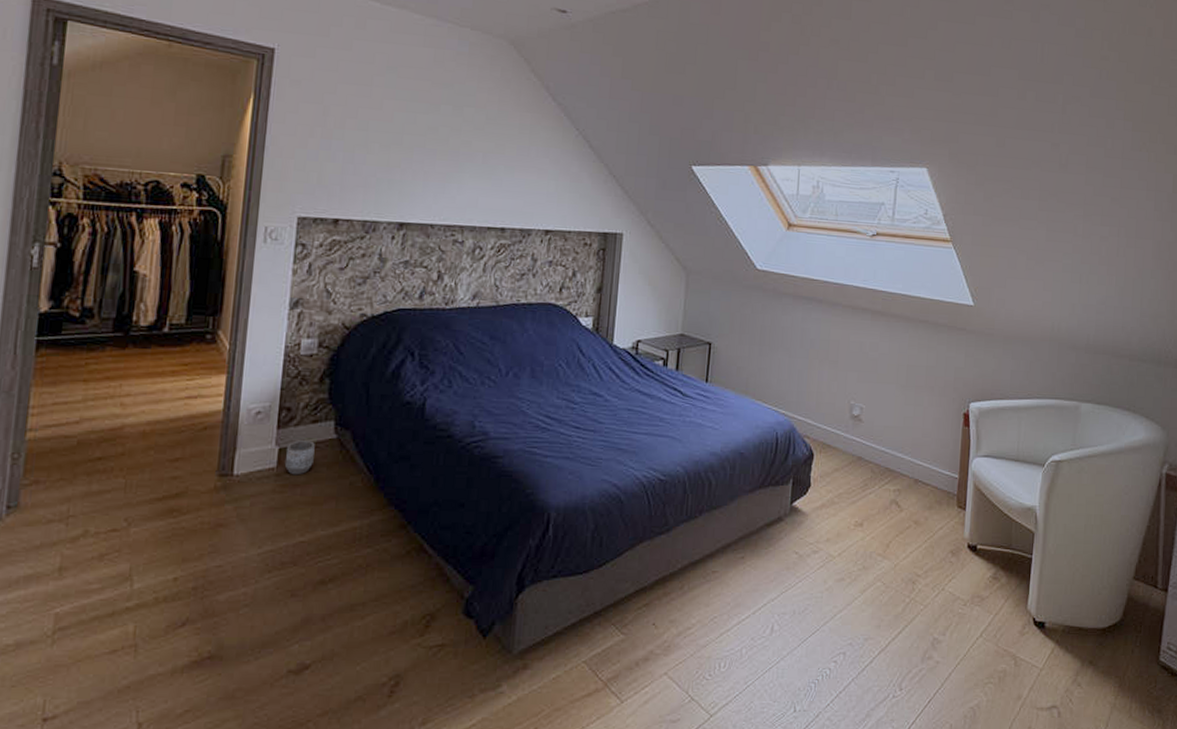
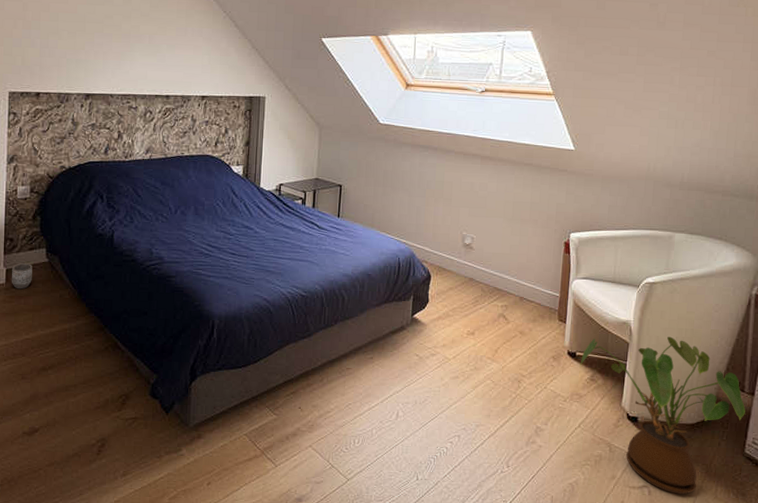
house plant: none [981,524,1159,715] -> present [579,336,746,494]

